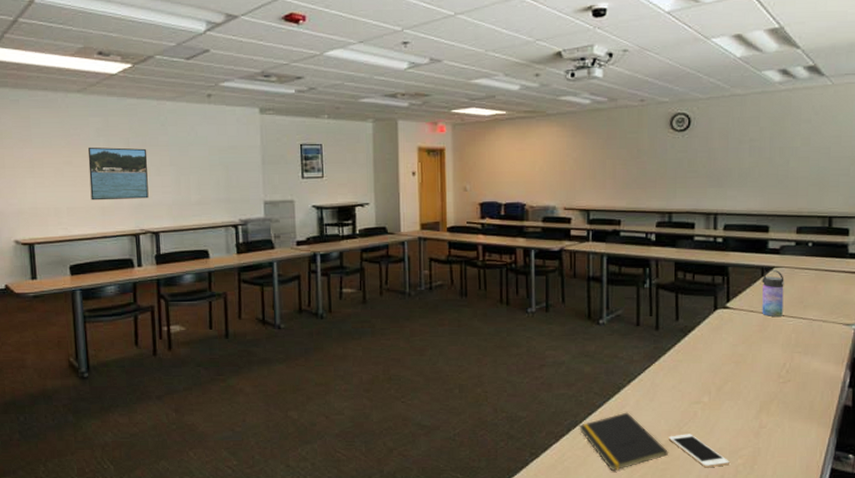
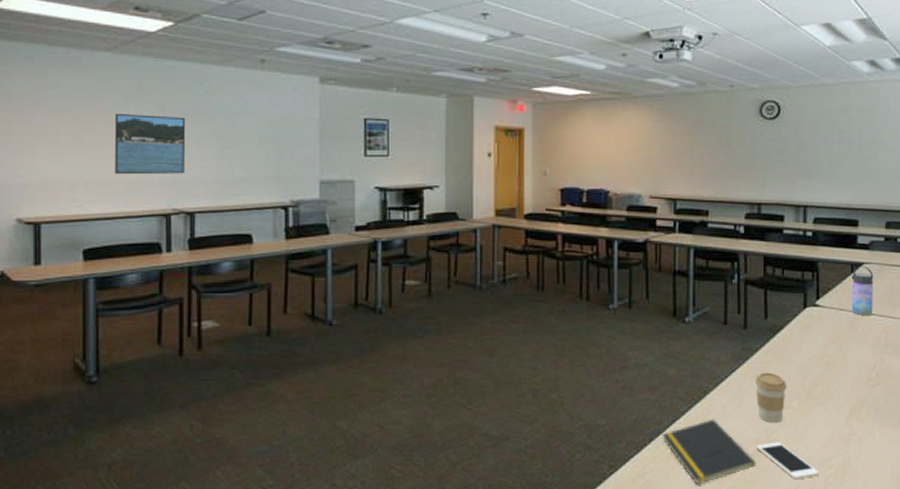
coffee cup: none [667,370,698,416] -> present [755,372,787,423]

